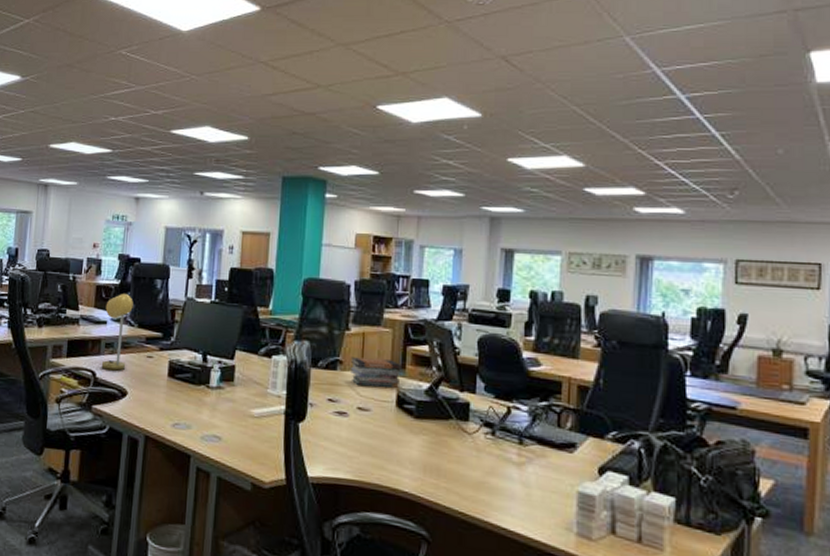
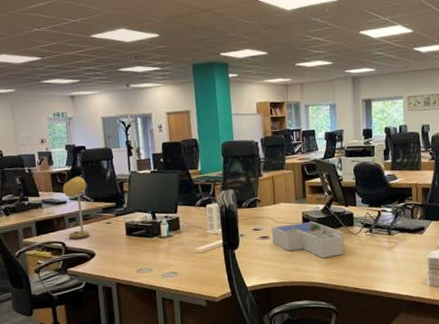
desk organizer: none [350,401,453,460] -> present [271,221,345,259]
book stack: present [351,357,401,388] -> none [266,193,303,215]

